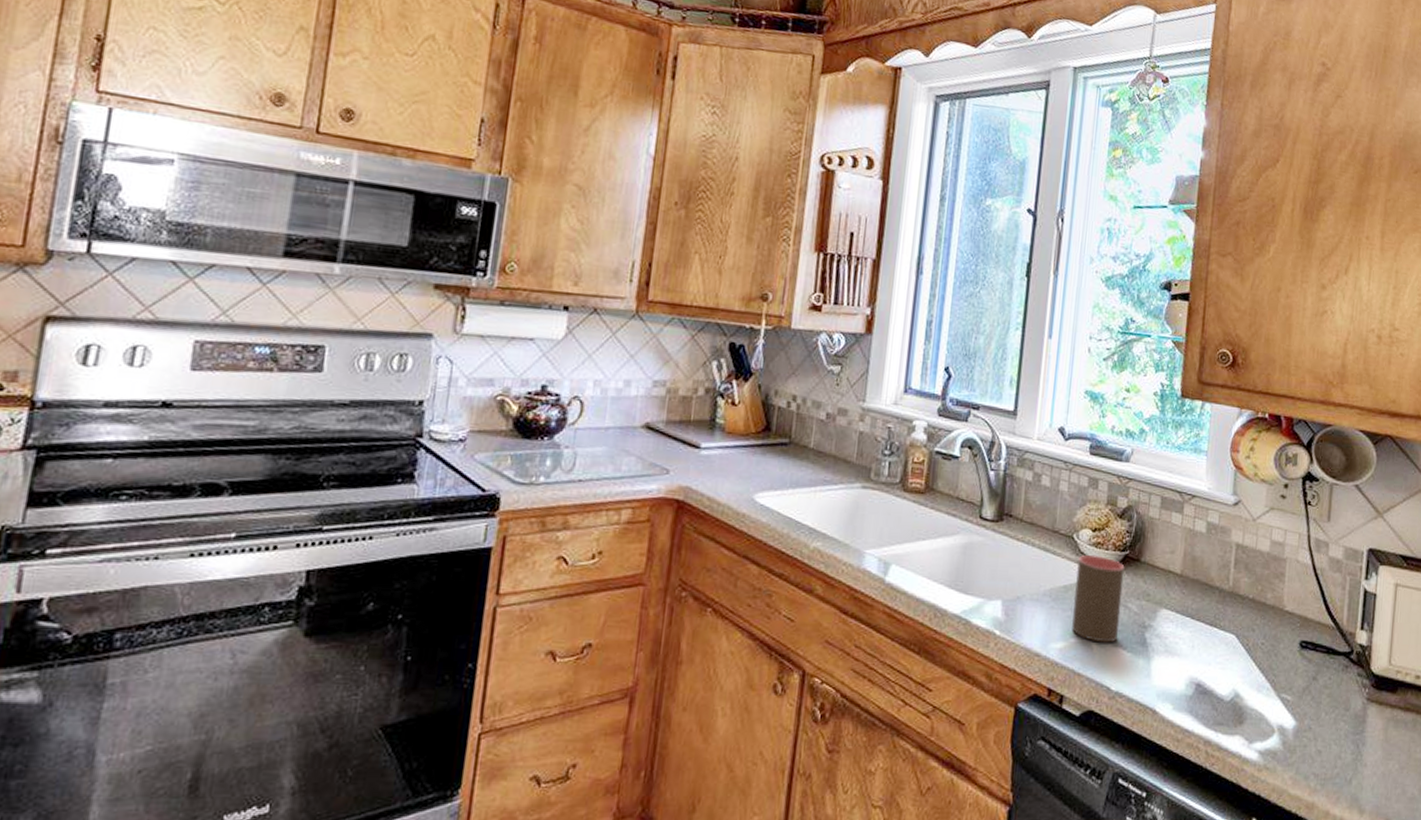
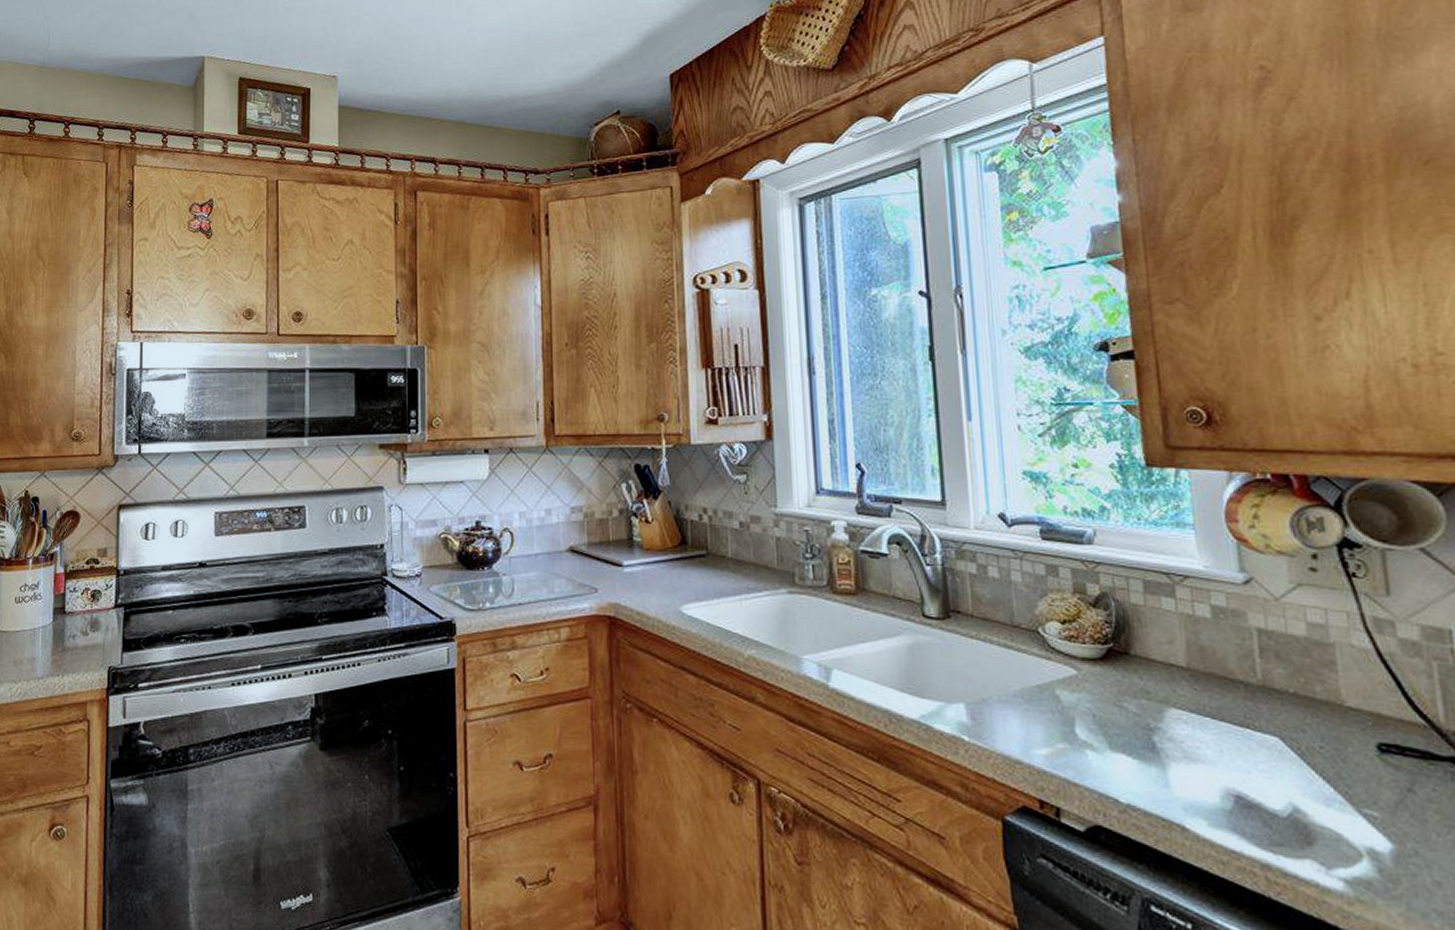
cup: present [1071,555,1125,643] -> none [1048,651,1118,749]

